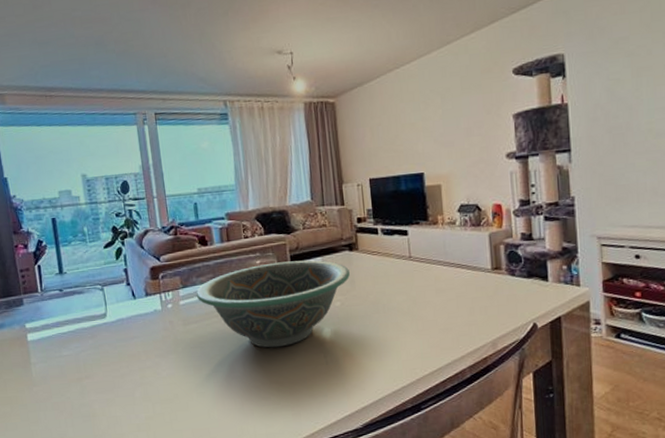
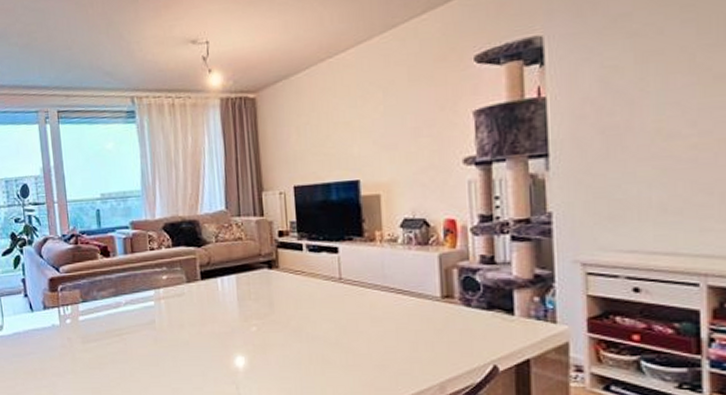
decorative bowl: present [196,260,350,348] -> none [96,277,268,374]

